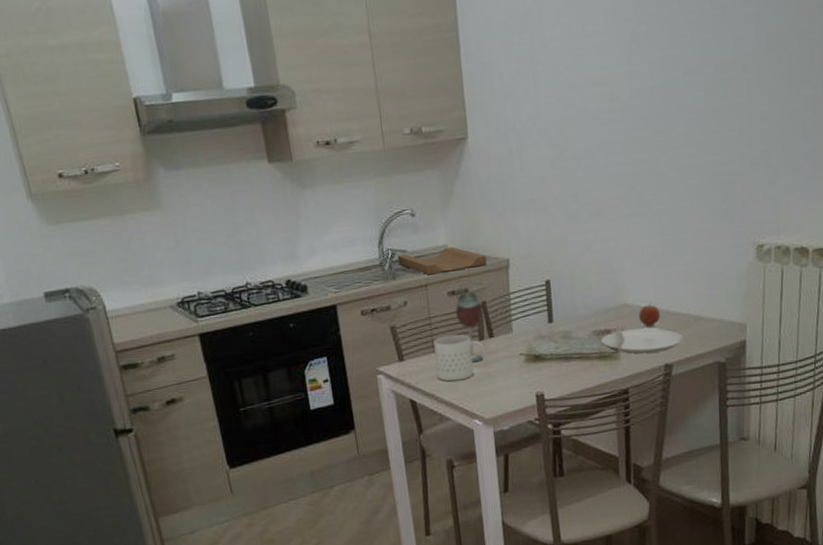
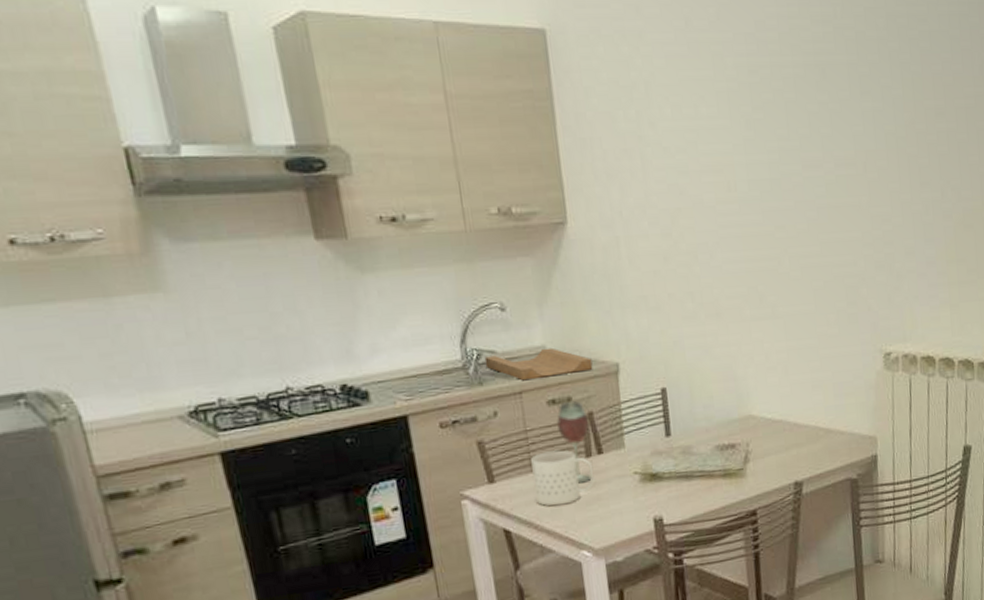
plate: present [601,328,684,354] -> none [725,442,814,471]
fruit: present [638,303,661,327] -> none [764,414,789,441]

